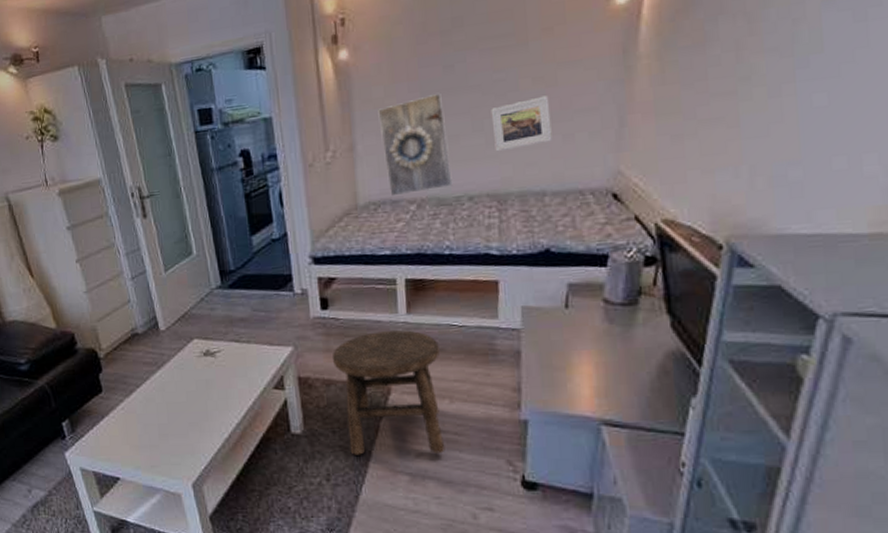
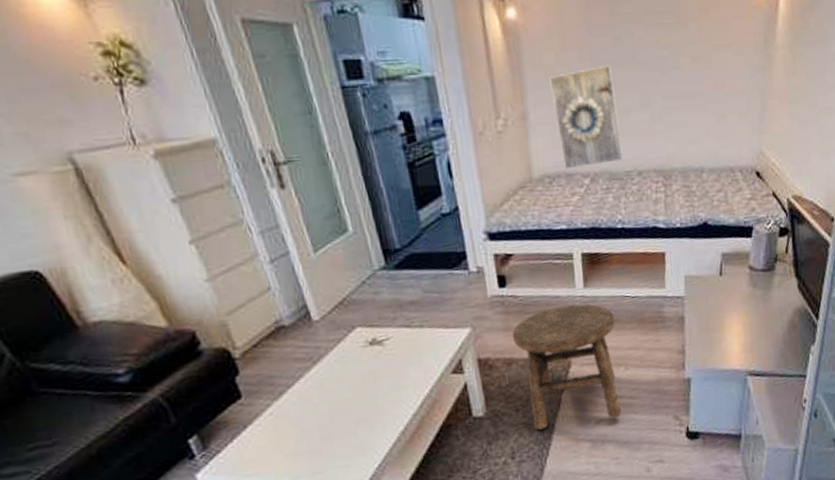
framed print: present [491,95,552,152] -> none [656,76,709,129]

